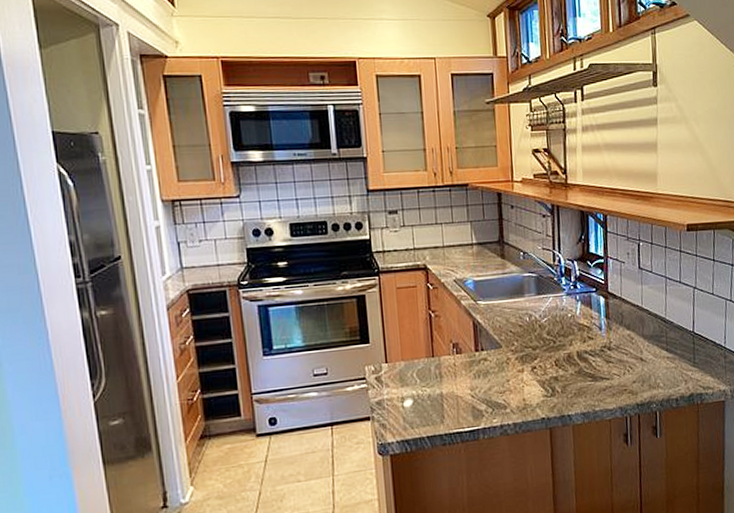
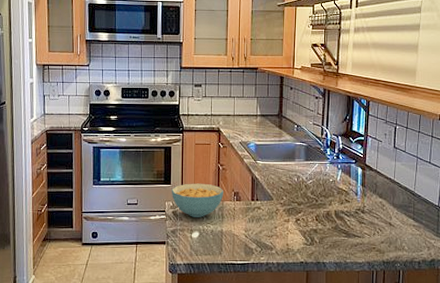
cereal bowl: none [370,337,440,382] -> present [171,183,224,217]

